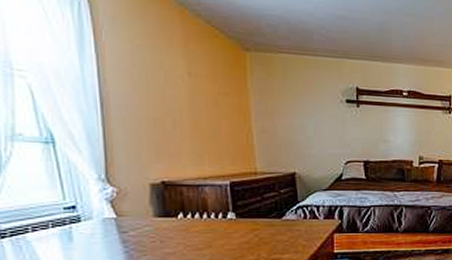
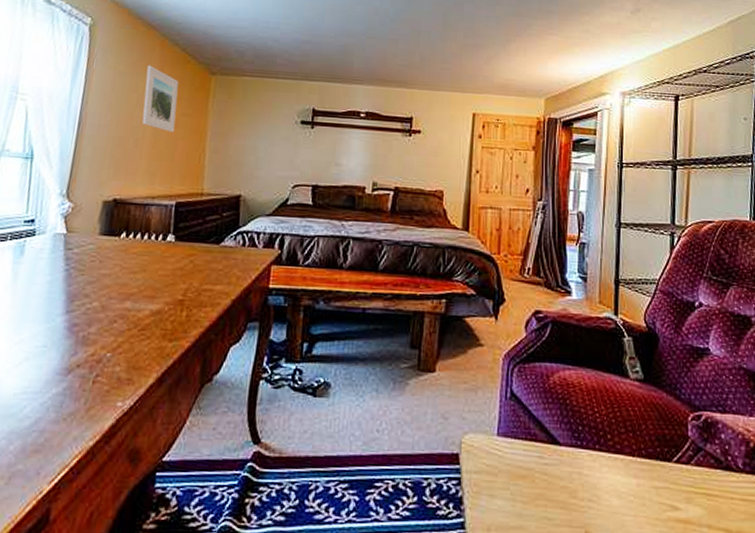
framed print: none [169,38,215,113] -> present [141,65,179,133]

